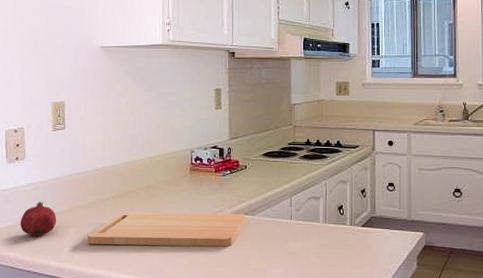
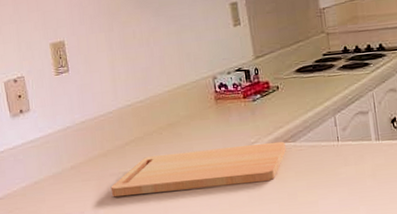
fruit: present [20,201,57,236] -> none [34,155,75,195]

